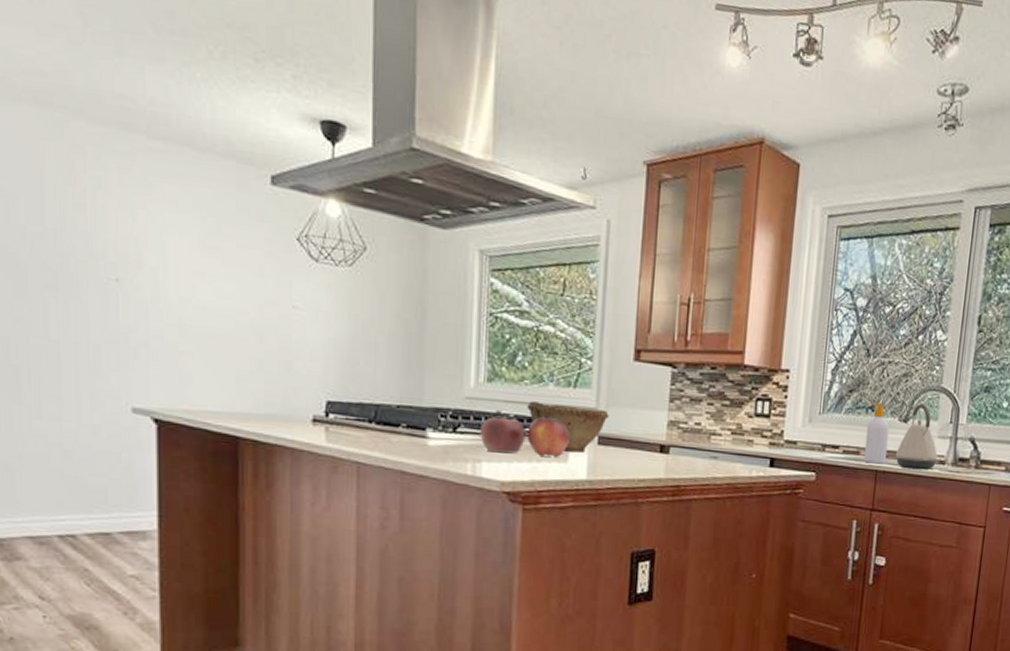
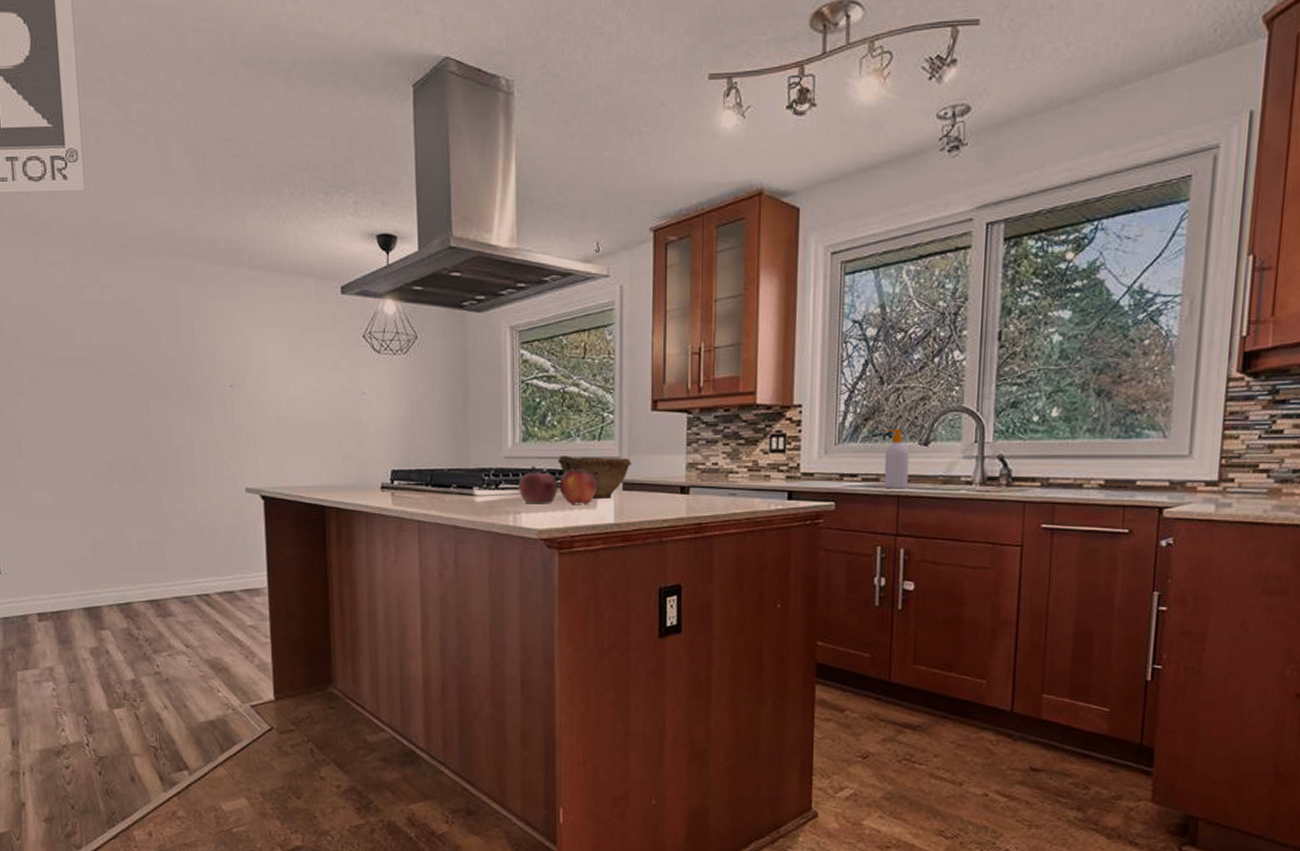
kettle: present [895,403,938,469] -> none [917,425,964,491]

